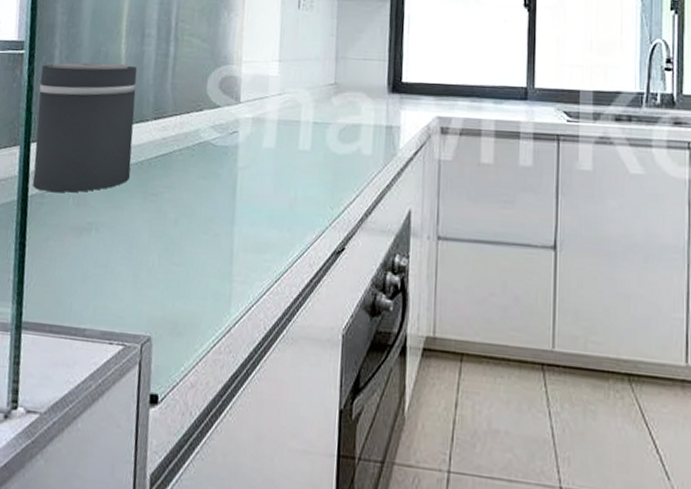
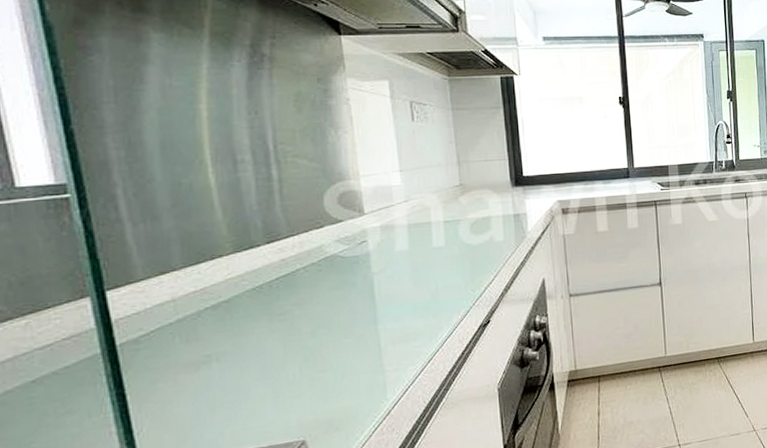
cylinder: present [32,62,138,193] -> none [100,193,248,337]

